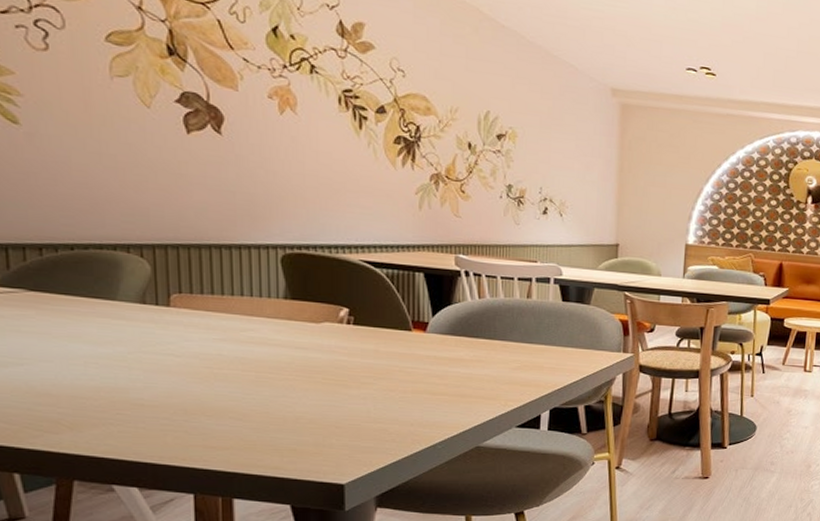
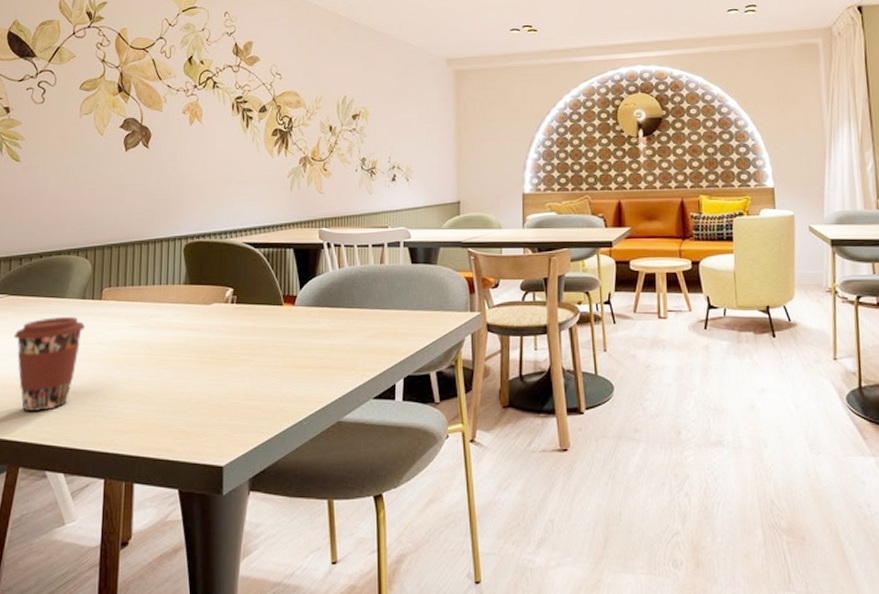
coffee cup: none [43,321,150,423] -> present [13,317,86,411]

